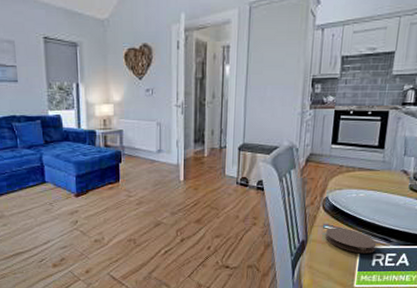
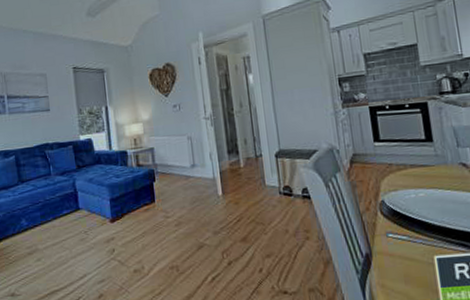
coaster: present [325,228,377,254] -> none [390,235,456,265]

